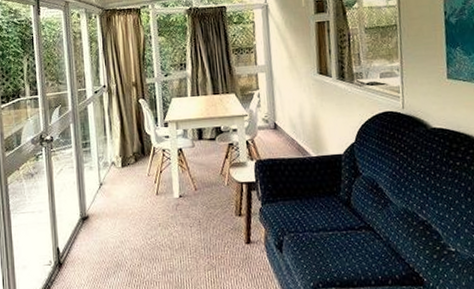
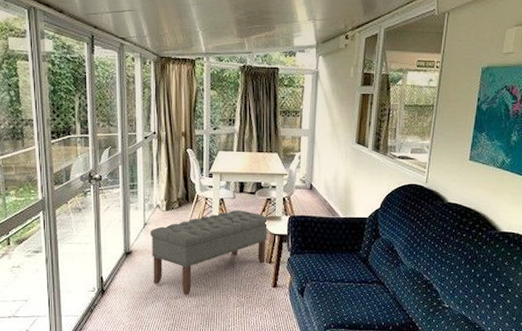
bench: none [107,159,235,261] -> present [151,210,270,295]

